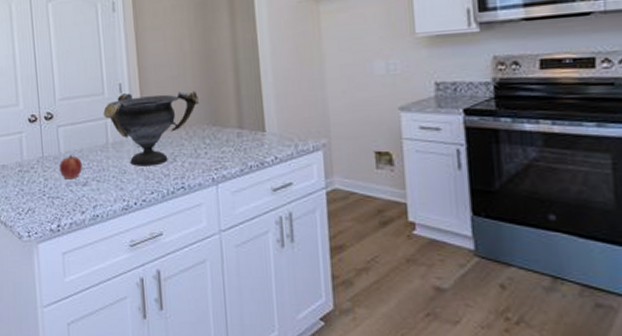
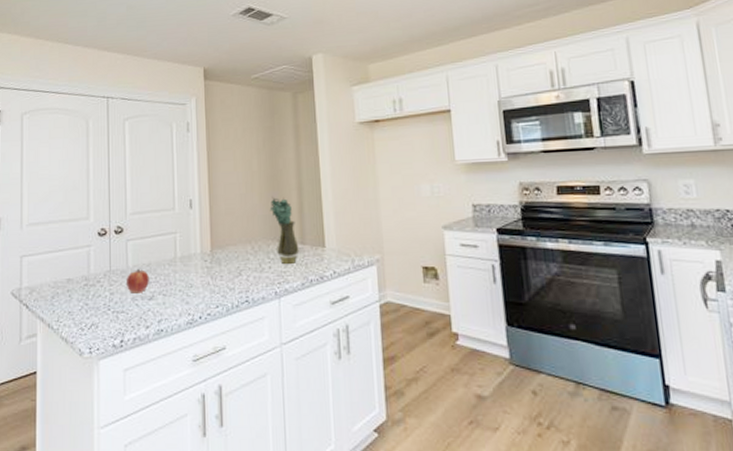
decorative bowl: present [103,91,199,166] -> none [173,208,264,280]
vase: none [204,78,238,149] -> present [269,196,300,264]

